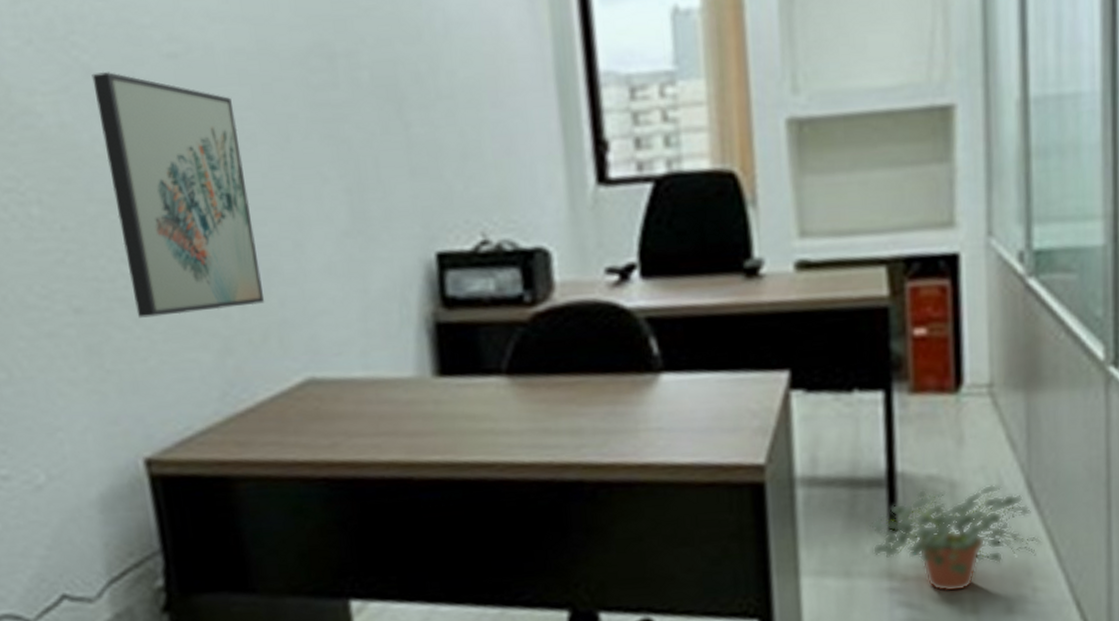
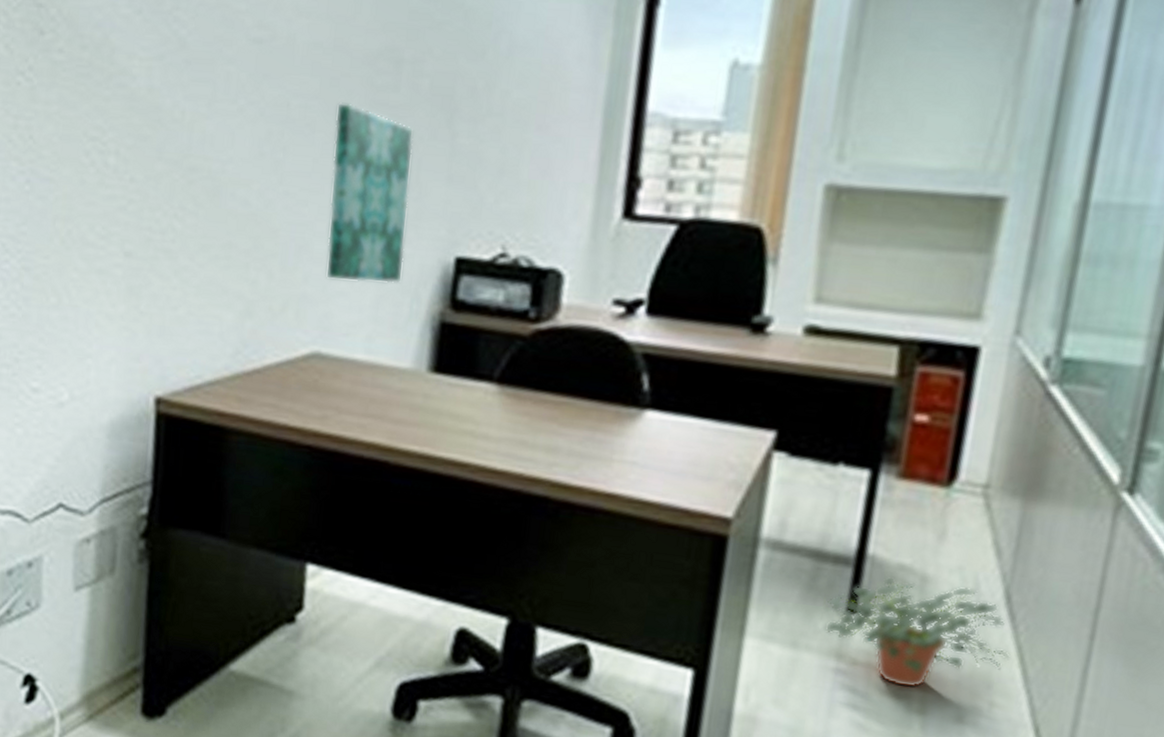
wall art: present [92,72,265,318] -> none [177,47,301,277]
wall art: none [275,108,386,300] -> present [325,102,414,284]

